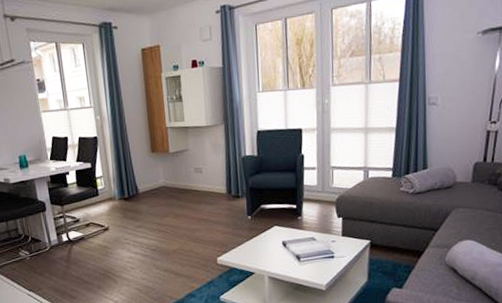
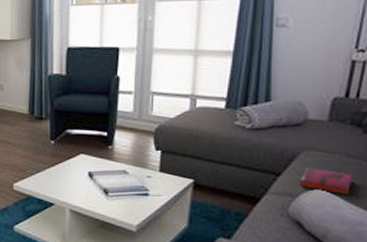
hardback book: none [452,222,491,243] -> present [299,167,352,195]

